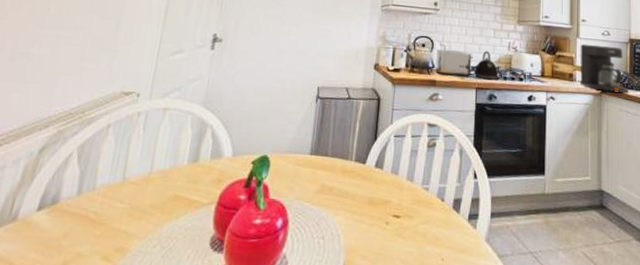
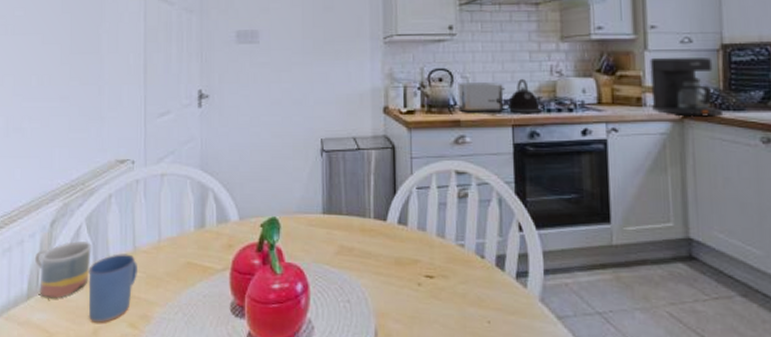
mug: none [10,169,79,229] -> present [34,241,91,299]
mug: none [60,184,124,255] -> present [88,254,137,323]

